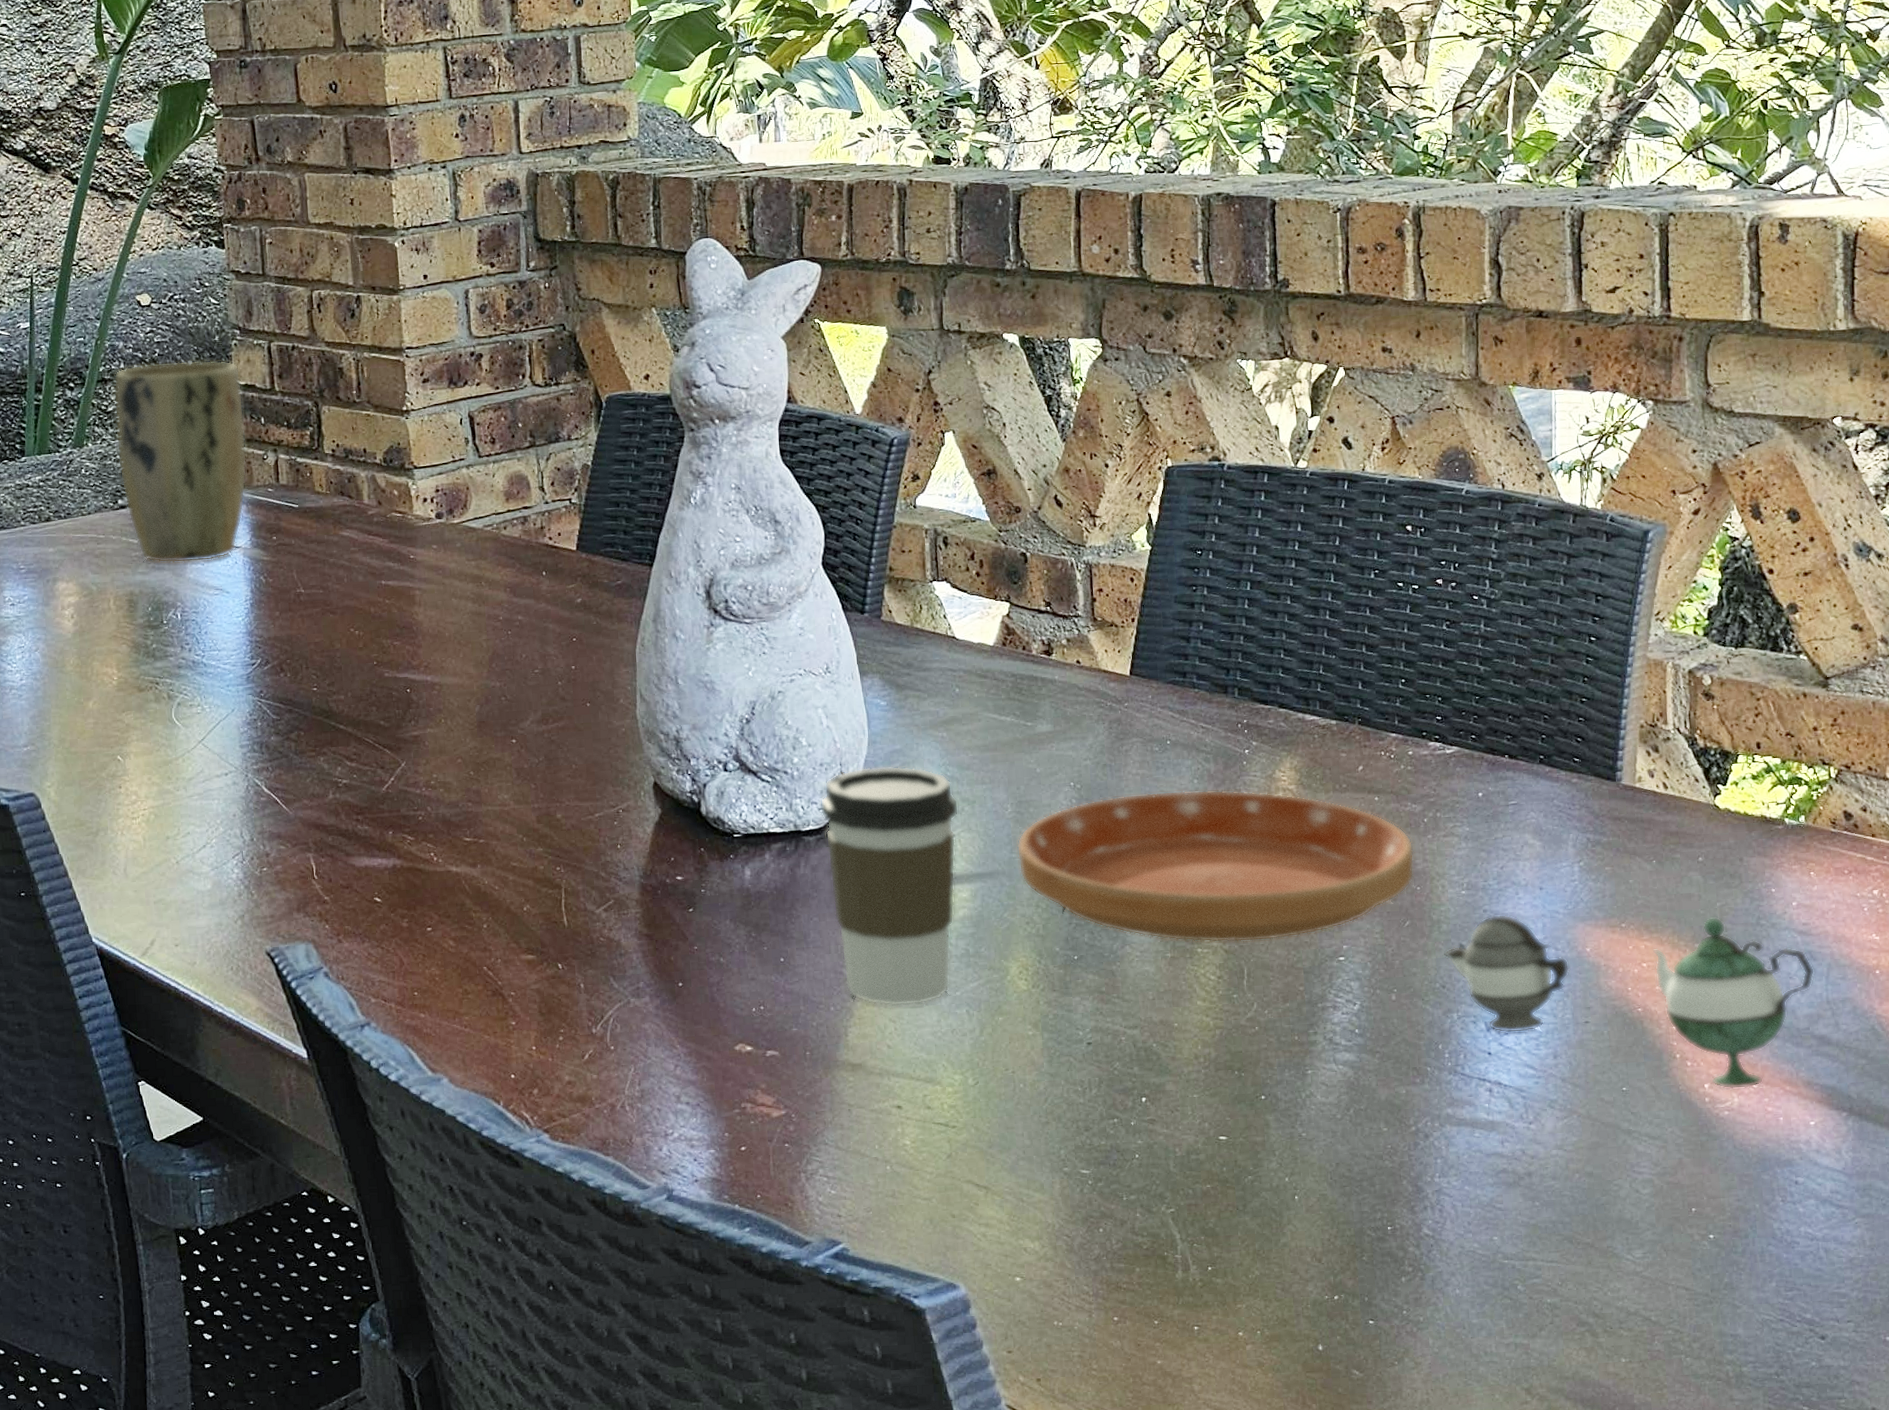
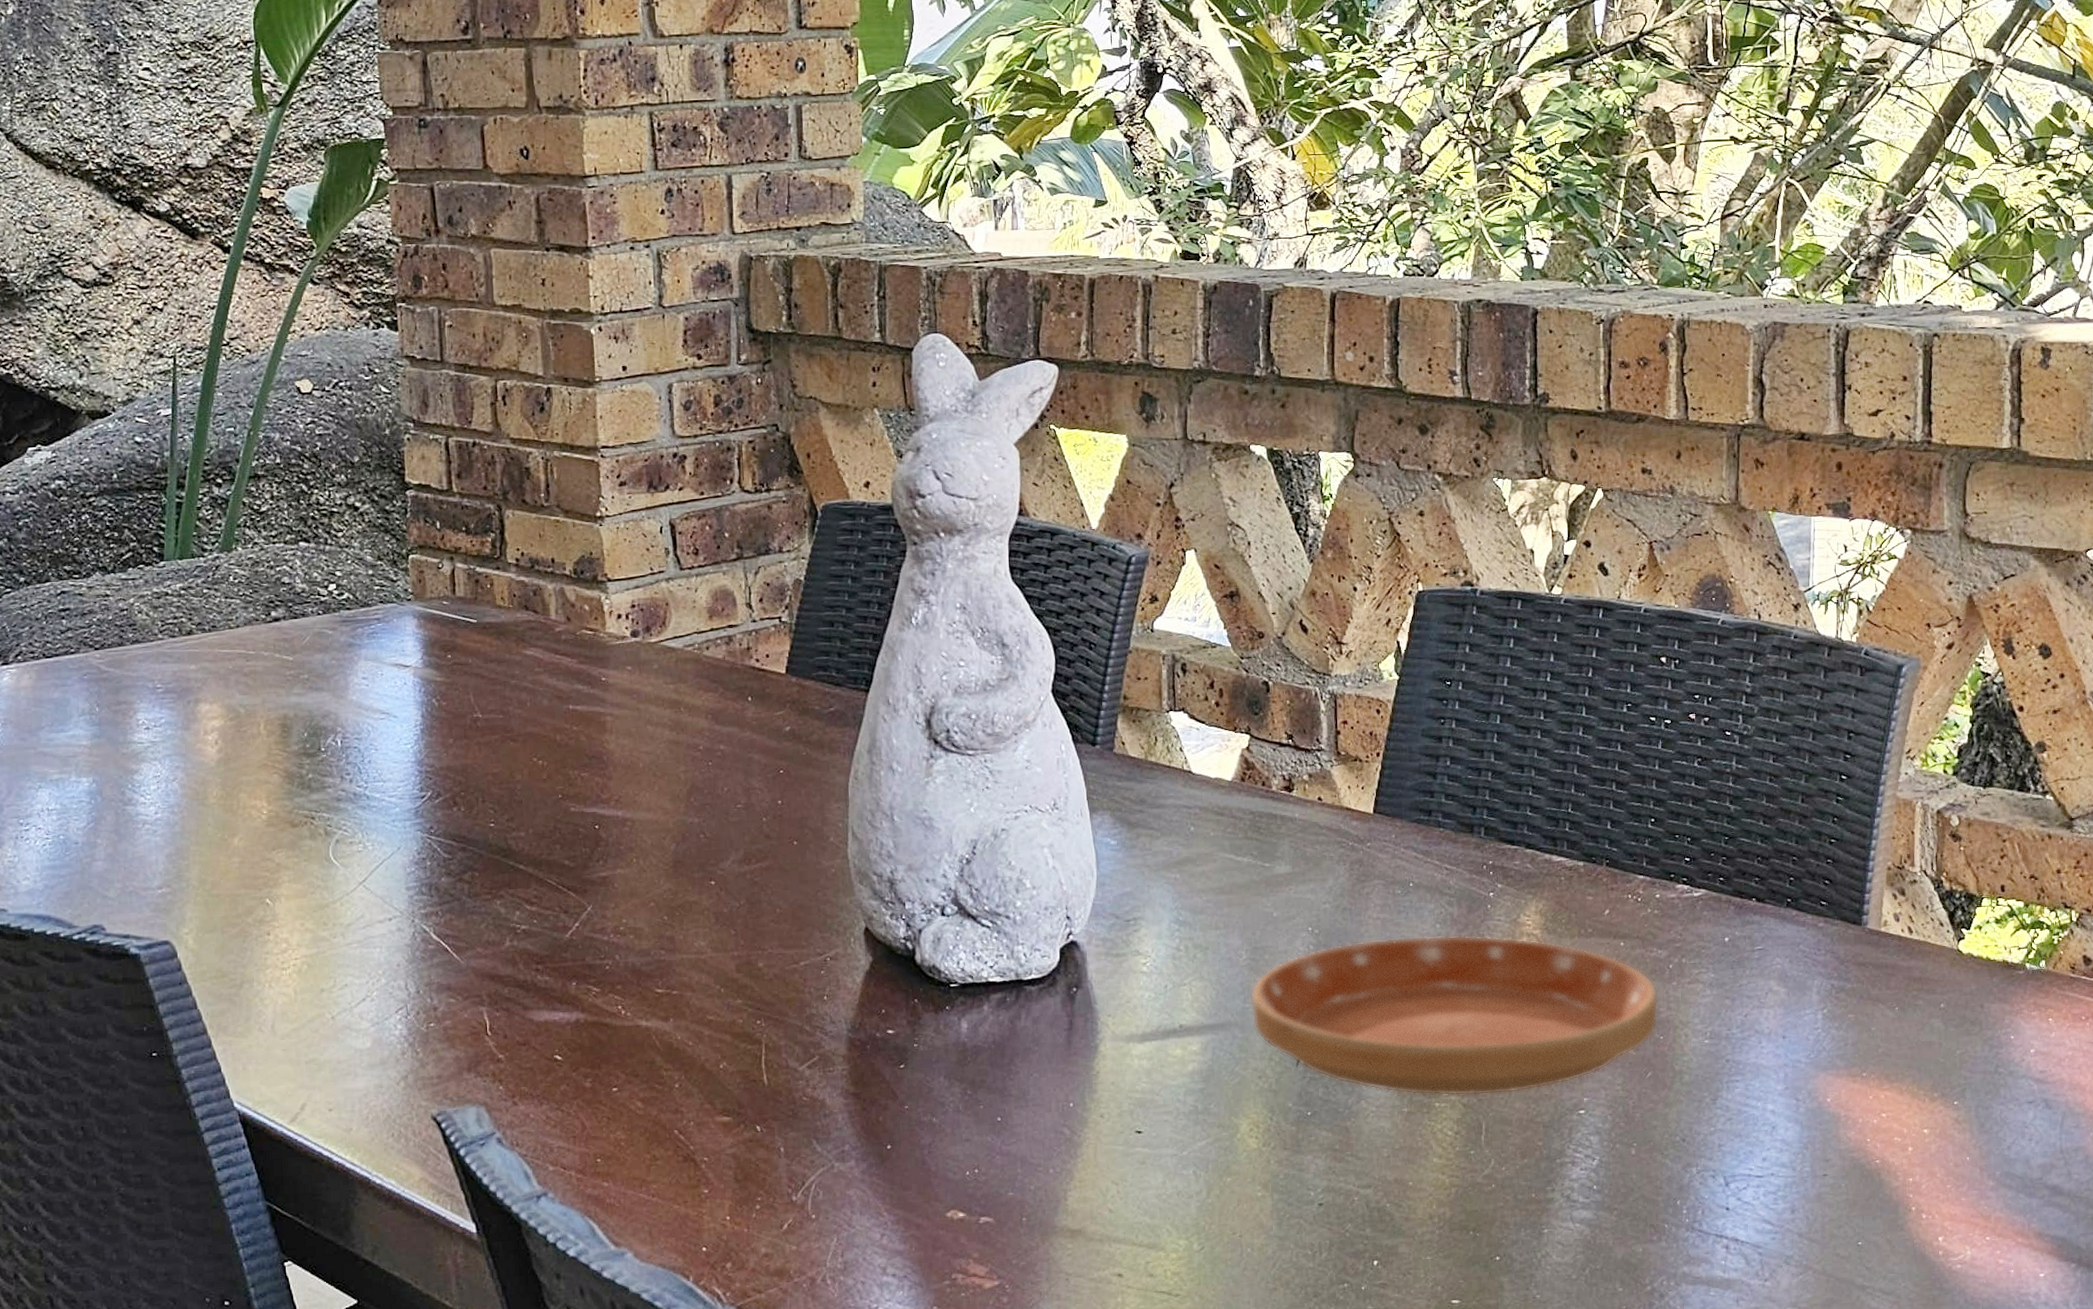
plant pot: present [113,360,247,564] -> none [267,455,420,684]
coffee cup: present [819,766,959,1007] -> none [1043,909,1191,1168]
teapot: present [1443,914,1815,1090] -> none [1684,1063,2050,1242]

